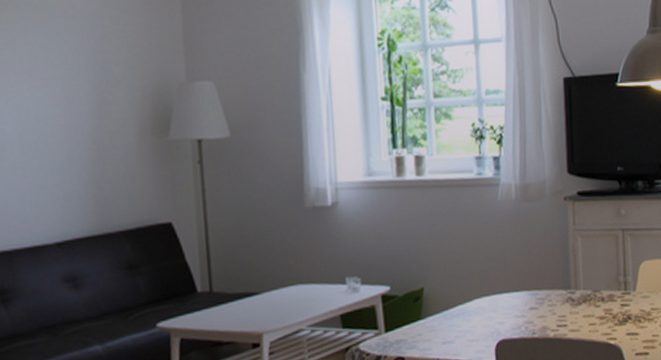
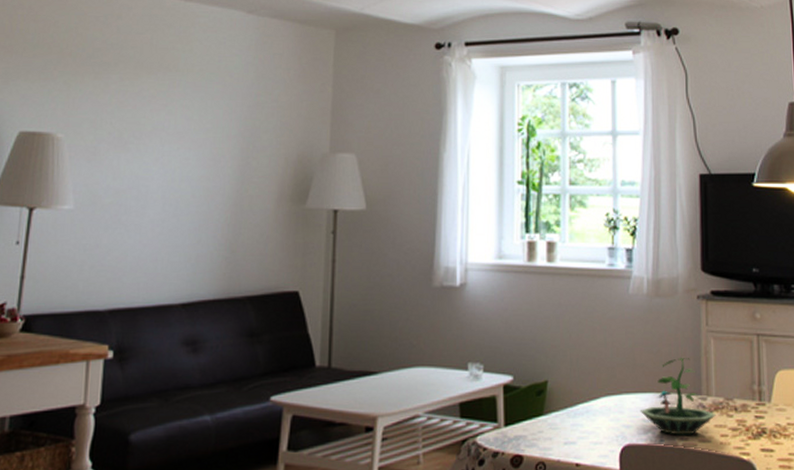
terrarium: none [512,256,585,328] -> present [640,357,716,435]

